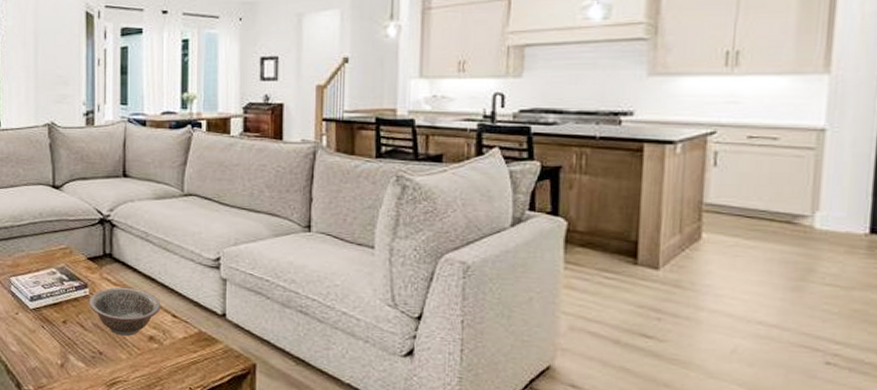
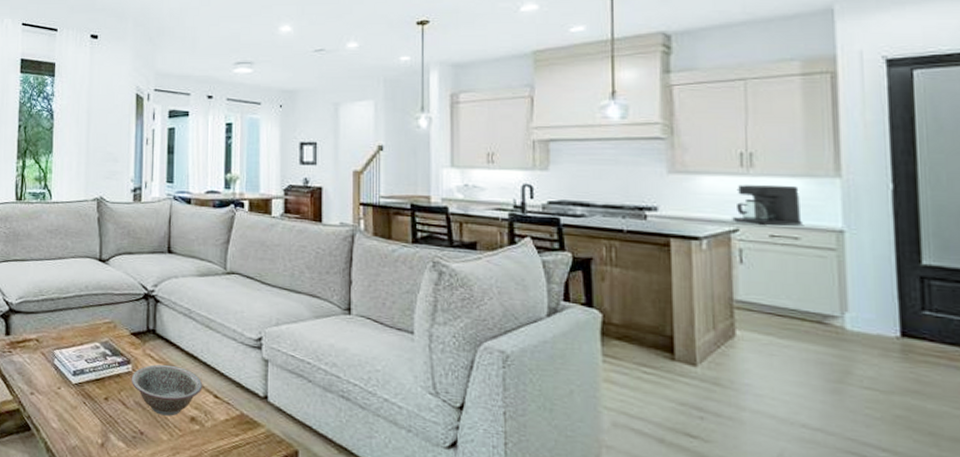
coffee maker: none [710,83,784,126] -> present [732,184,802,226]

